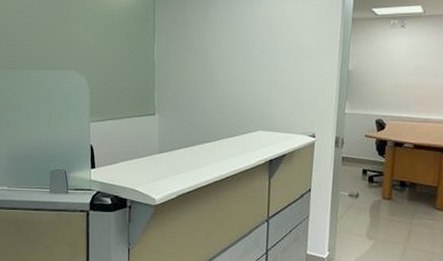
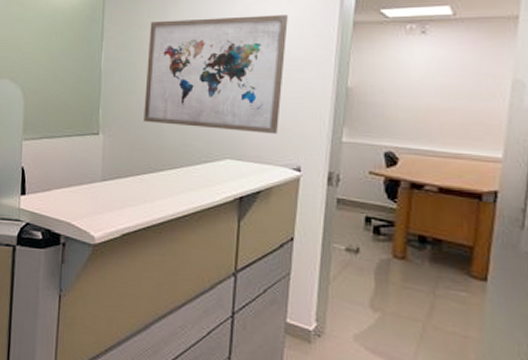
wall art: none [192,13,303,109] -> present [144,15,288,135]

